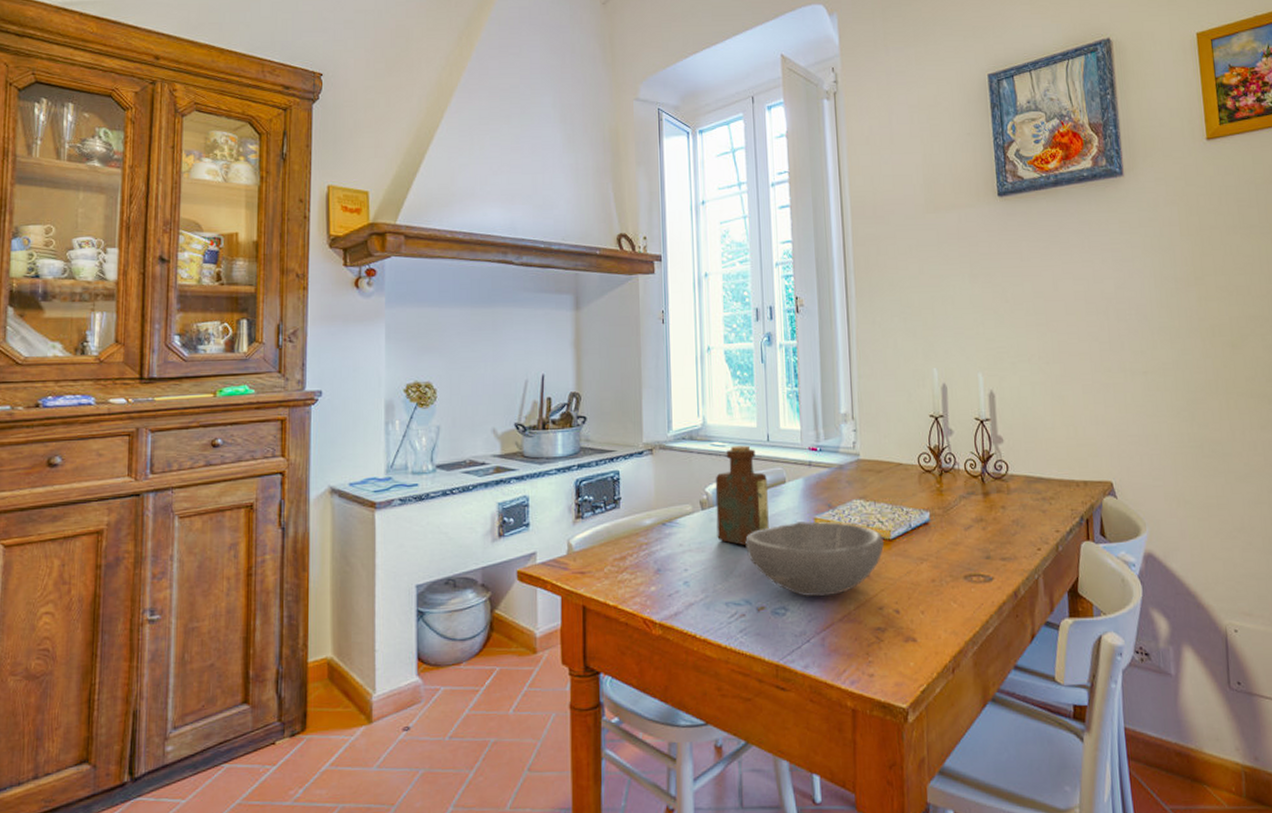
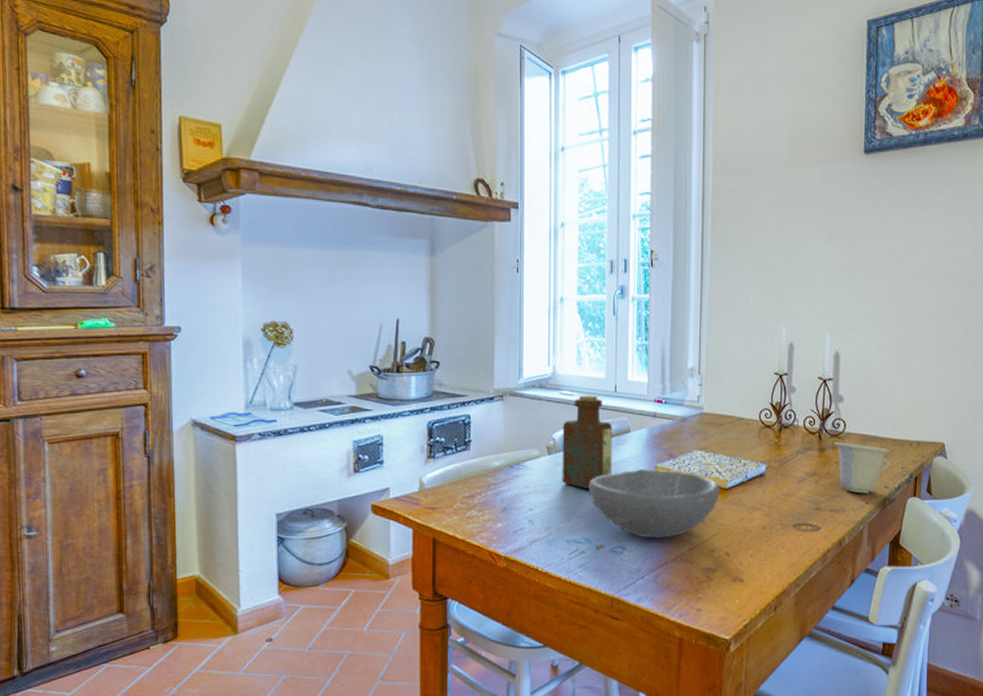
cup: none [999,485,1058,540] -> present [835,442,890,494]

